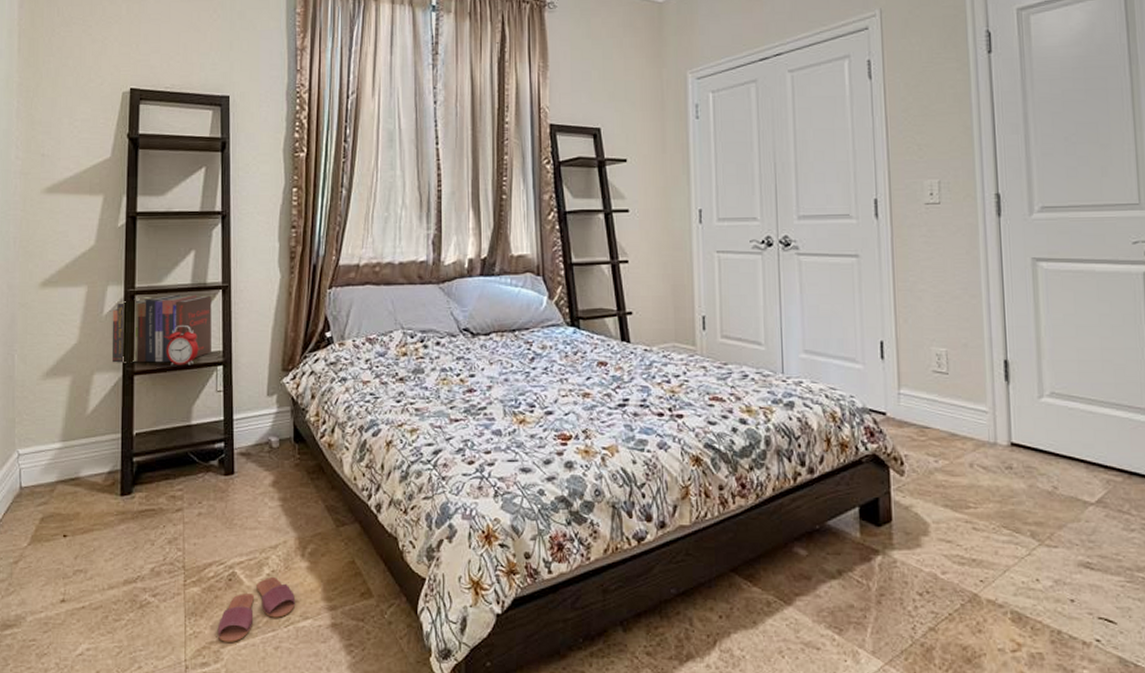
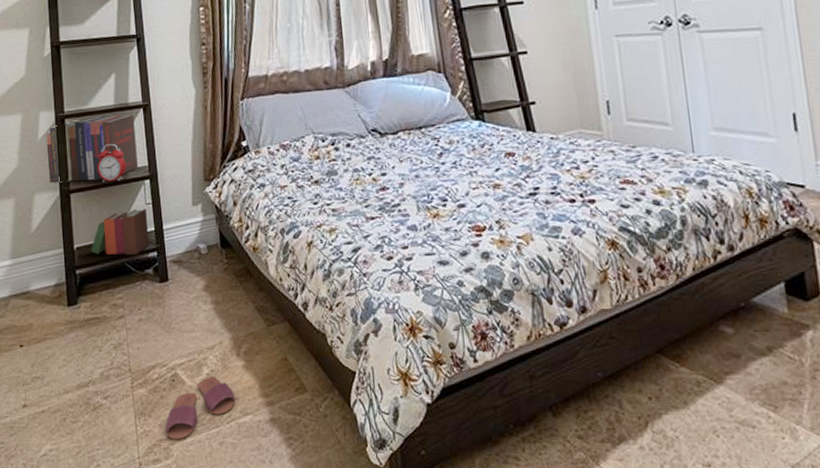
books: none [151,396,217,444] -> present [90,208,150,255]

